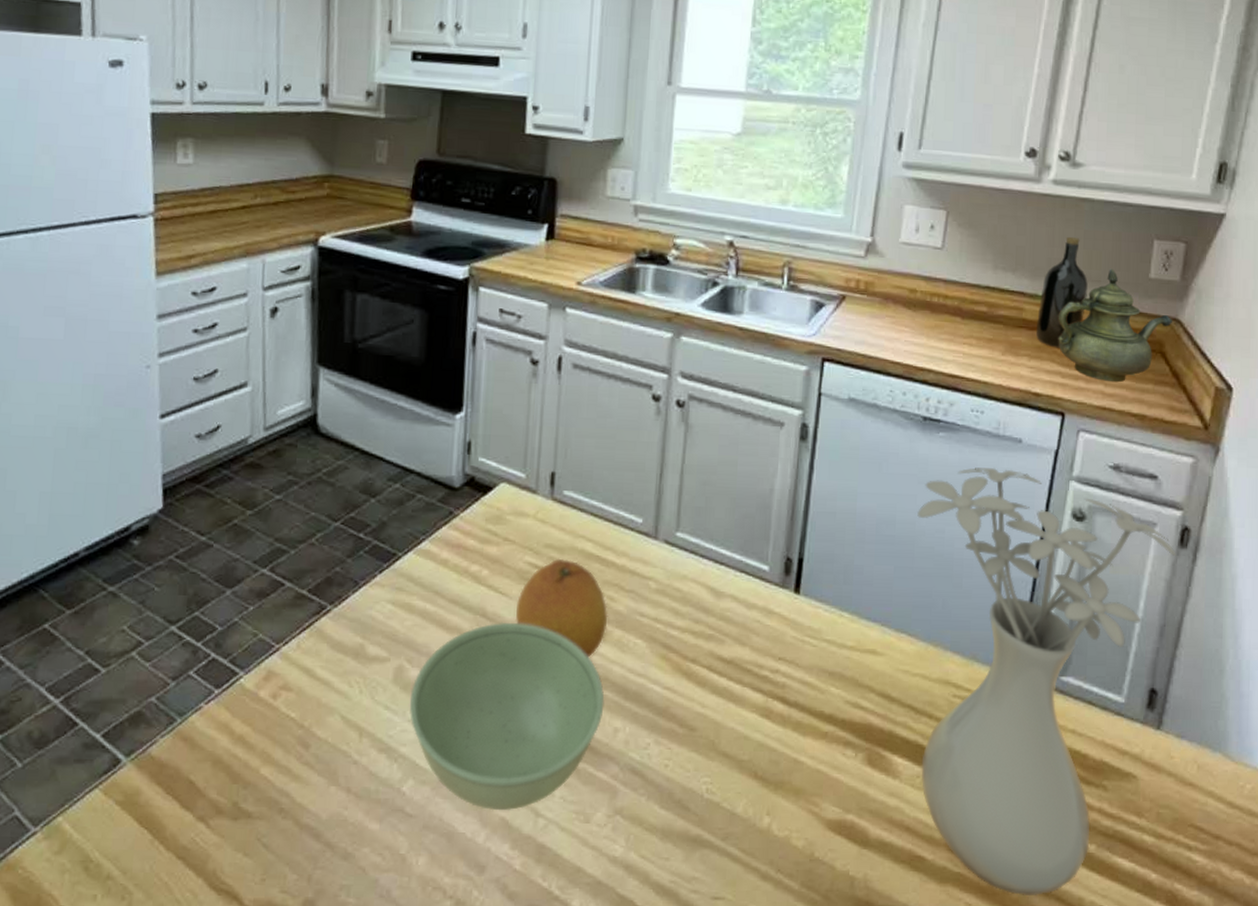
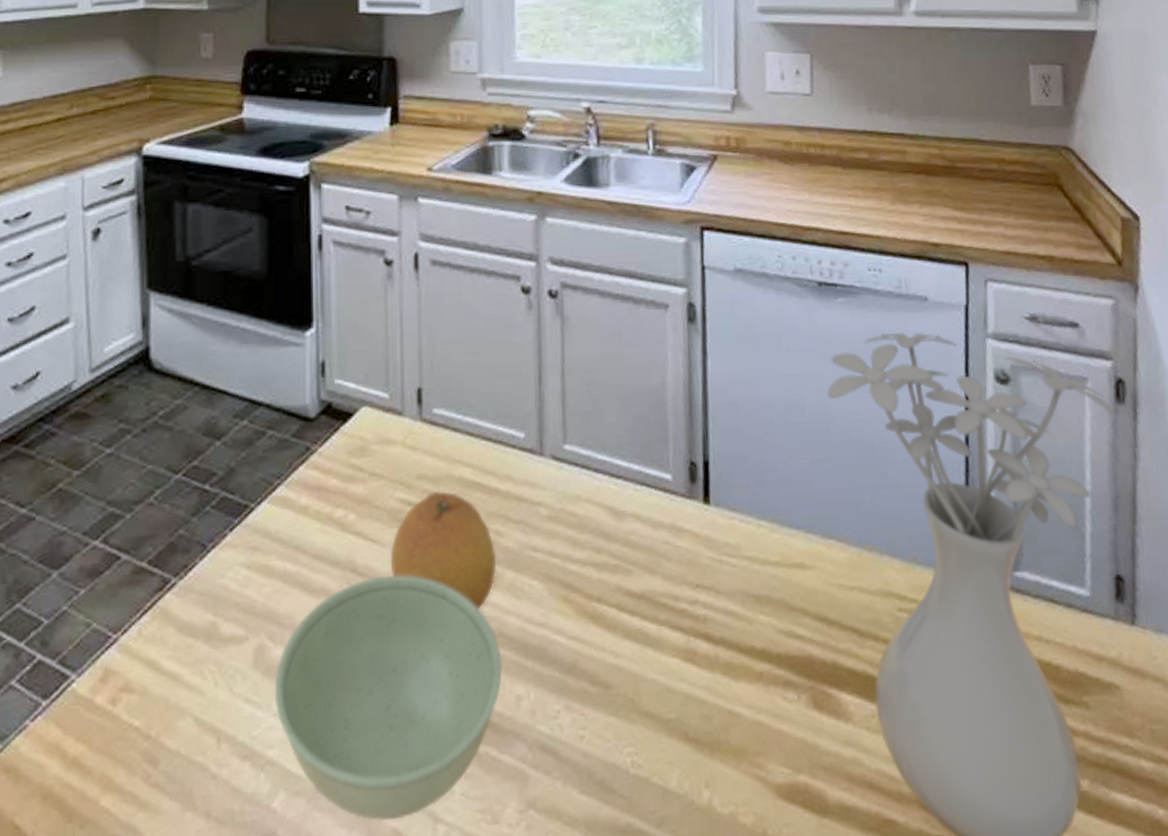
wine bottle: present [1035,236,1088,348] -> none [921,69,971,191]
teapot: present [1058,269,1172,383] -> none [944,99,1063,224]

